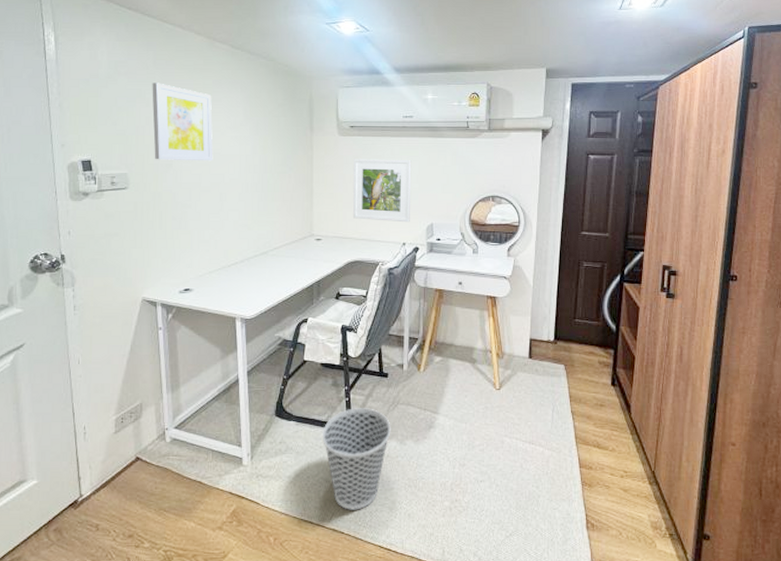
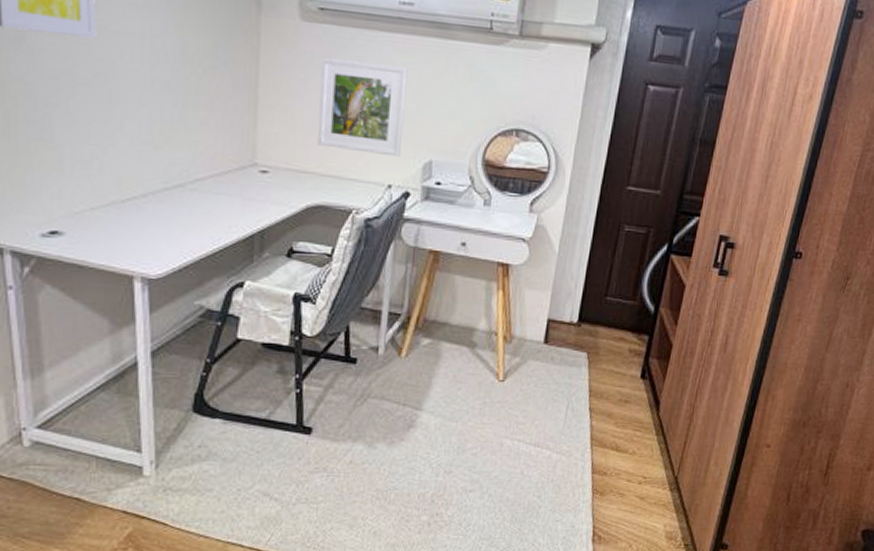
wastebasket: present [323,408,391,510] -> none [261,402,357,529]

